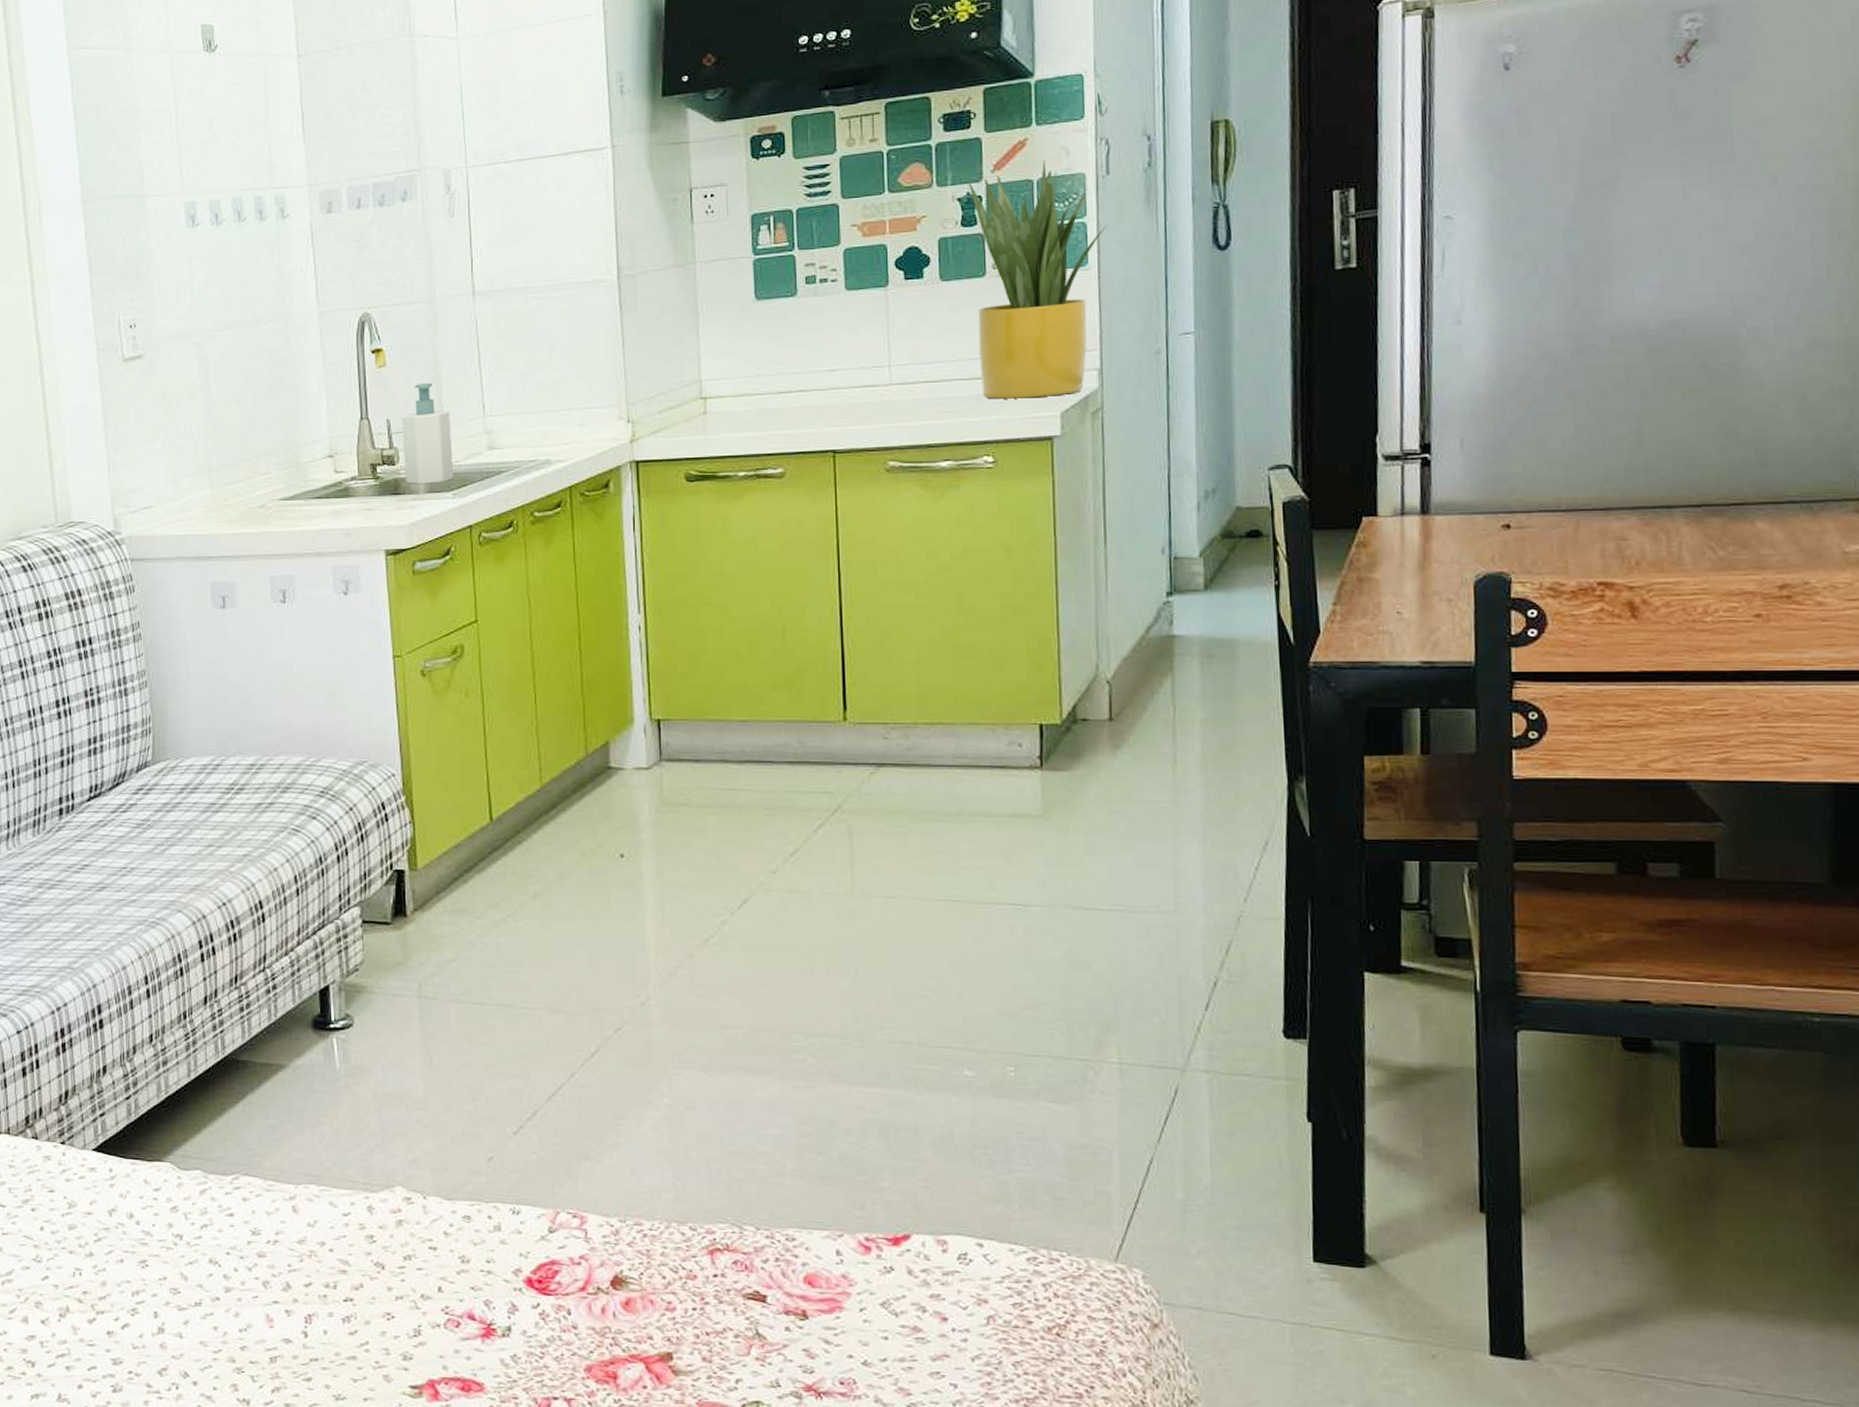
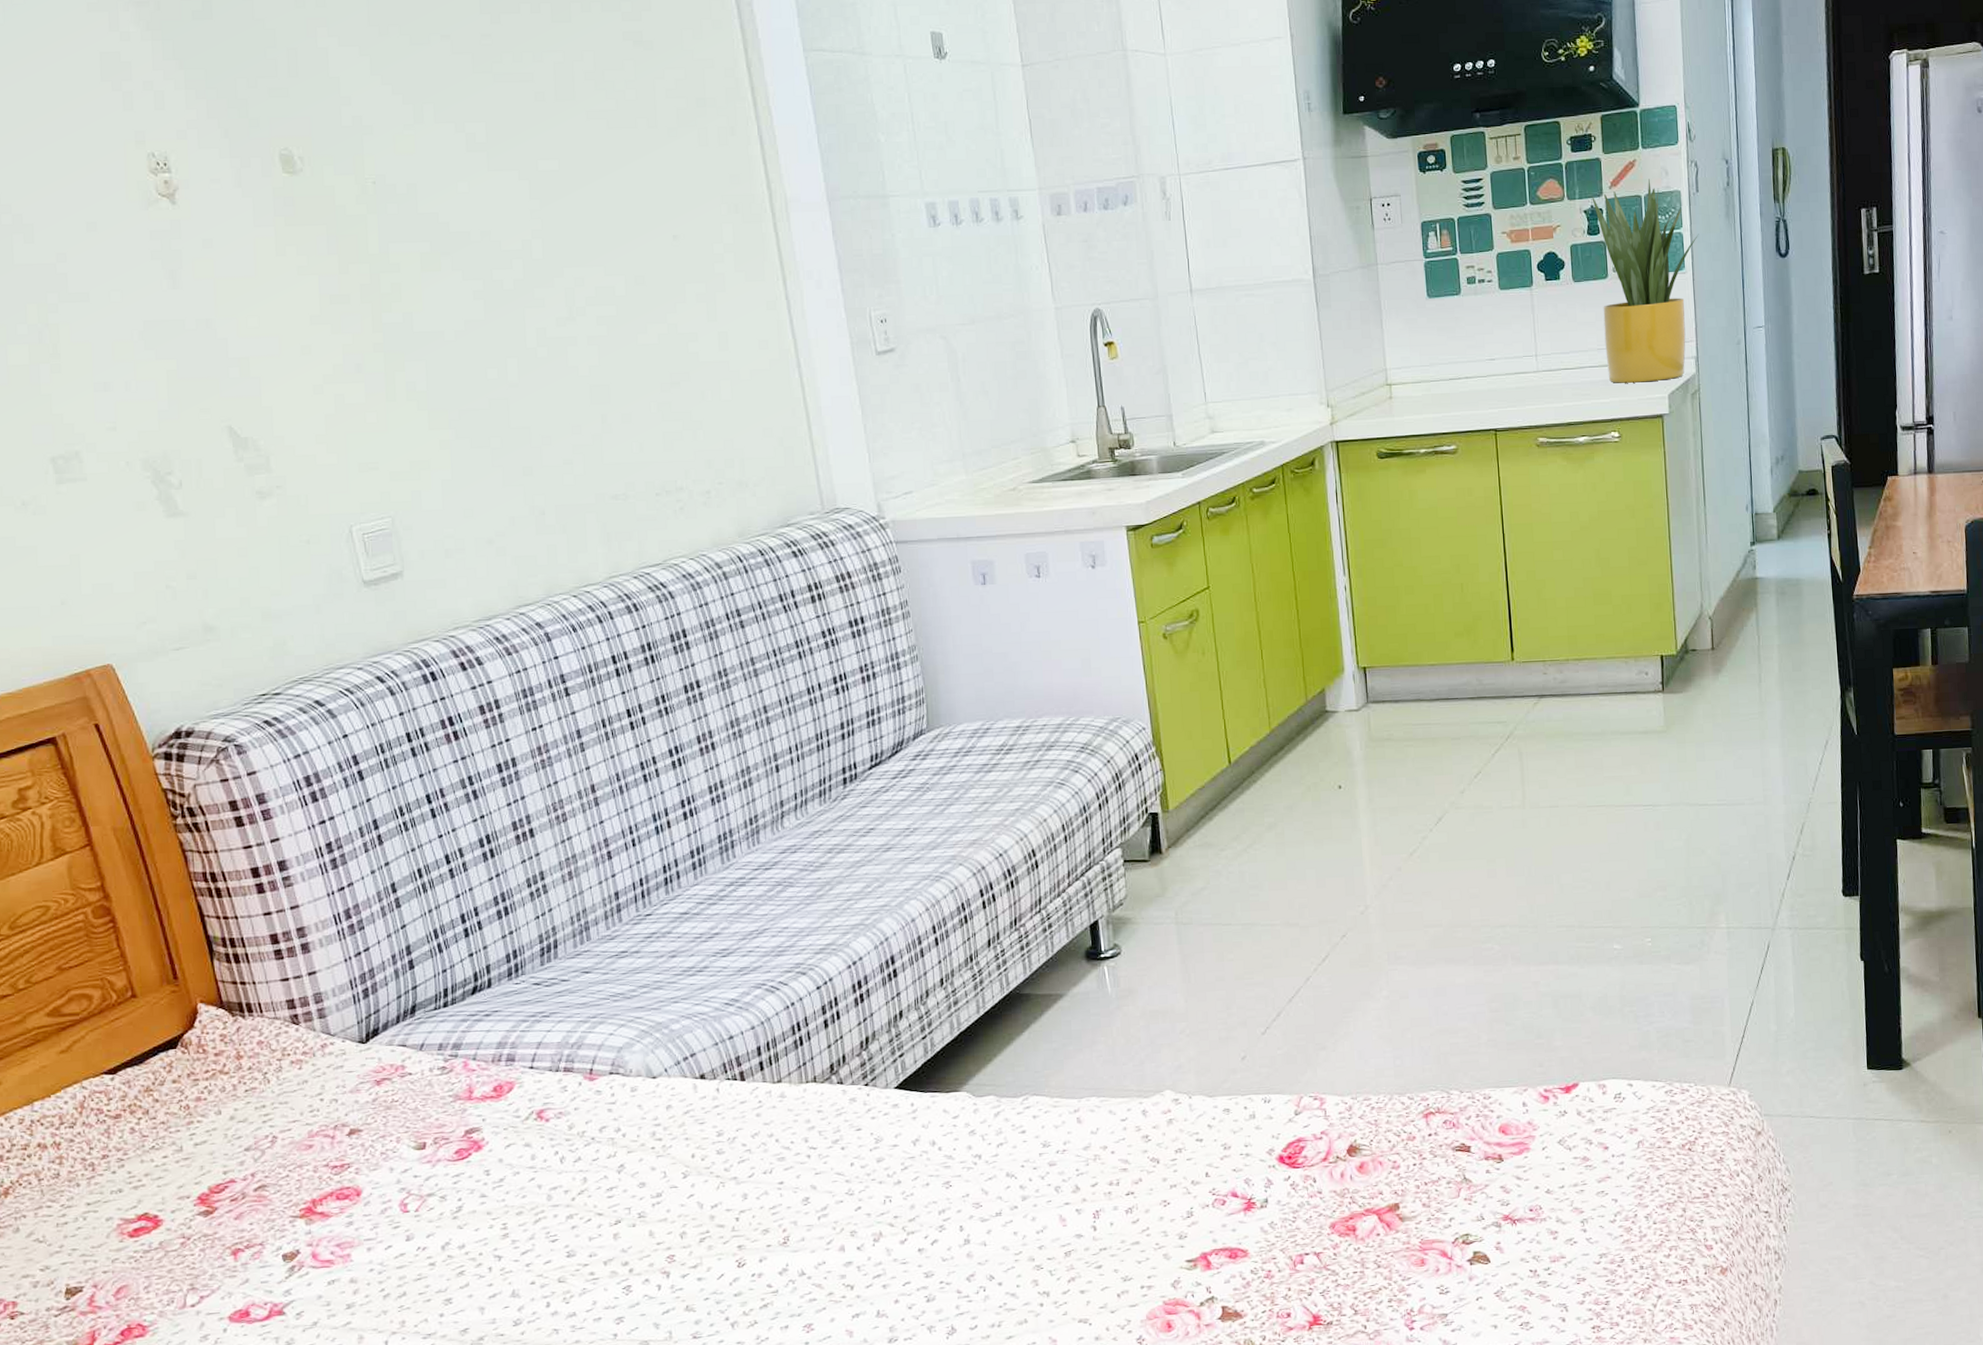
soap bottle: present [402,382,454,485] -> none [1134,372,1183,467]

